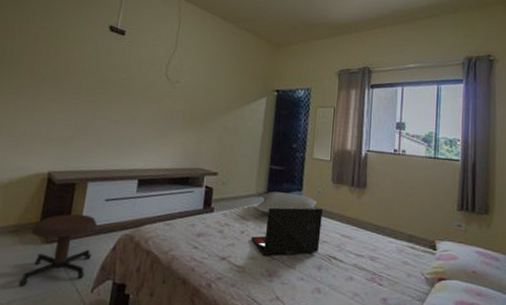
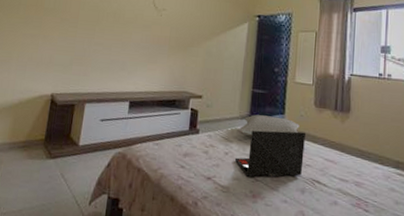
stool: present [18,214,98,286] -> none [27,132,95,197]

